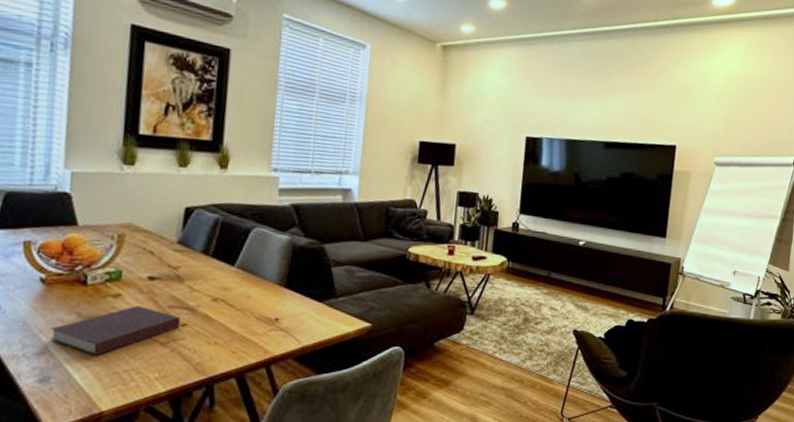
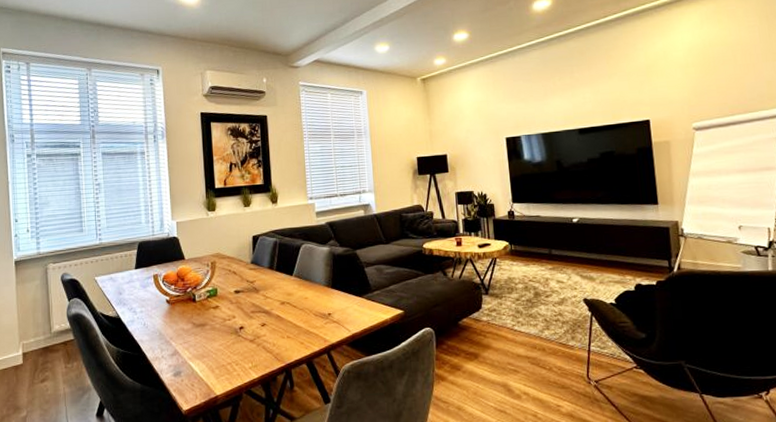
notebook: present [50,306,181,355] -> none [177,313,261,353]

